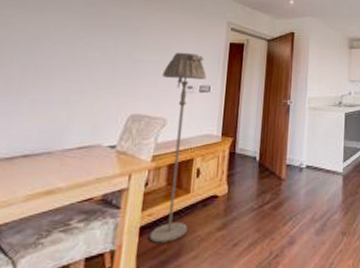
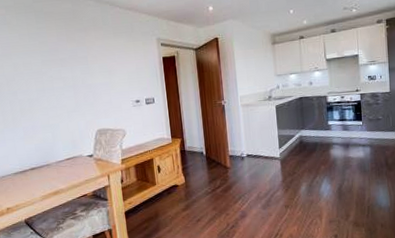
floor lamp: present [149,52,206,243] -> none [113,71,161,223]

